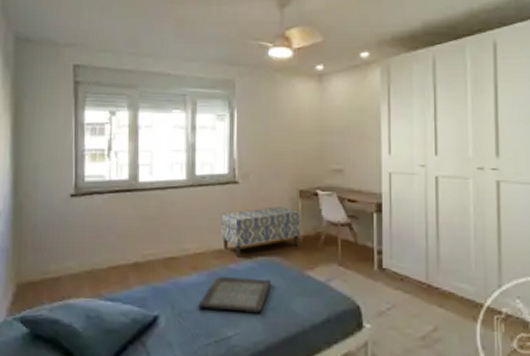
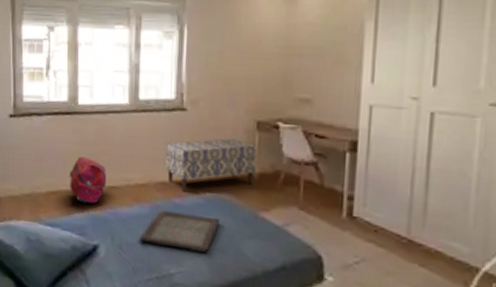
backpack: none [129,231,167,276] -> present [69,157,107,204]

